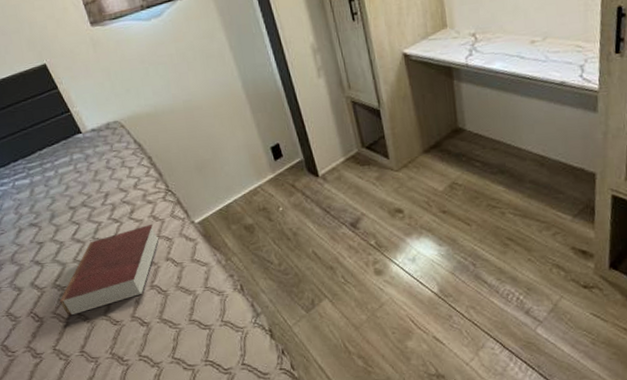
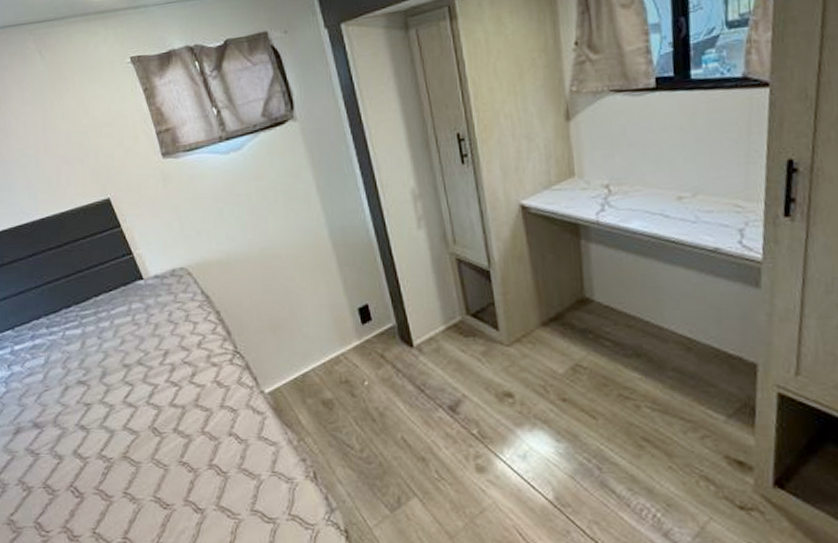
book: present [59,223,159,316] -> none [104,390,222,494]

